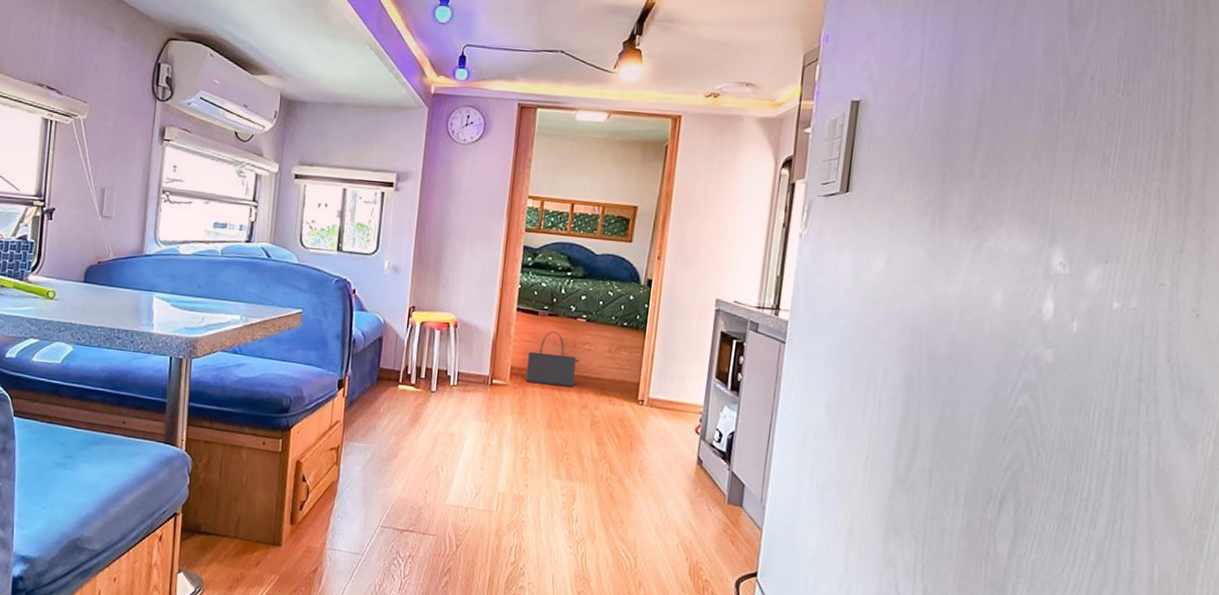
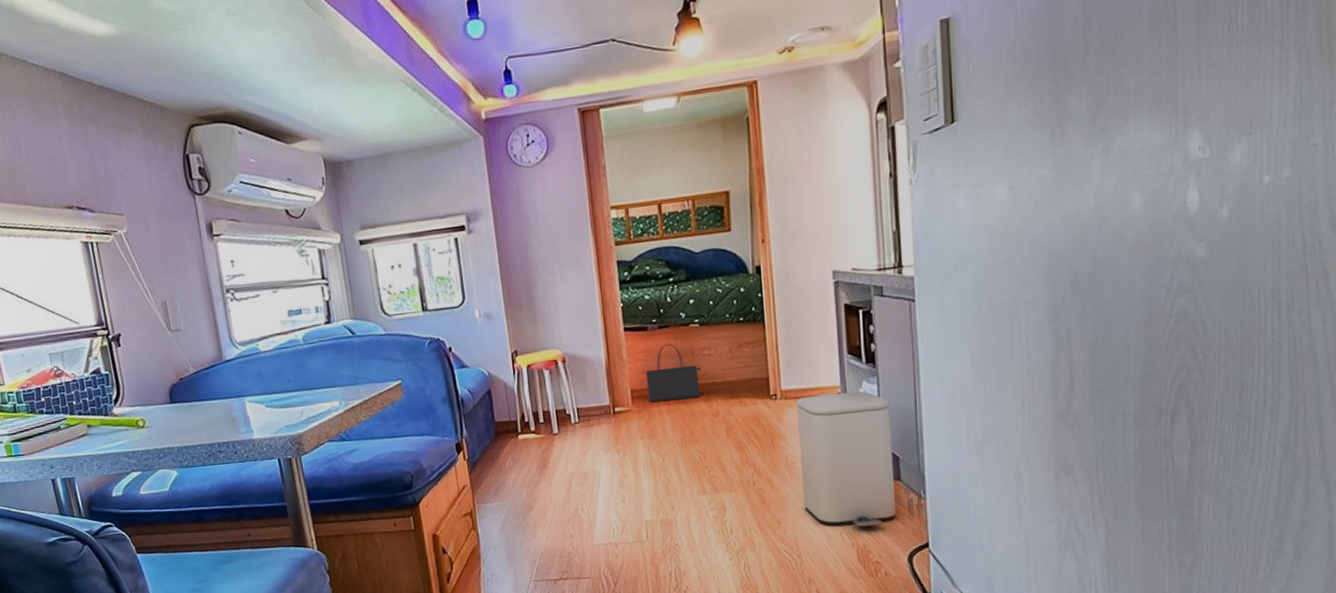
pedal bin: none [649,408,745,546] -> present [795,391,897,527]

